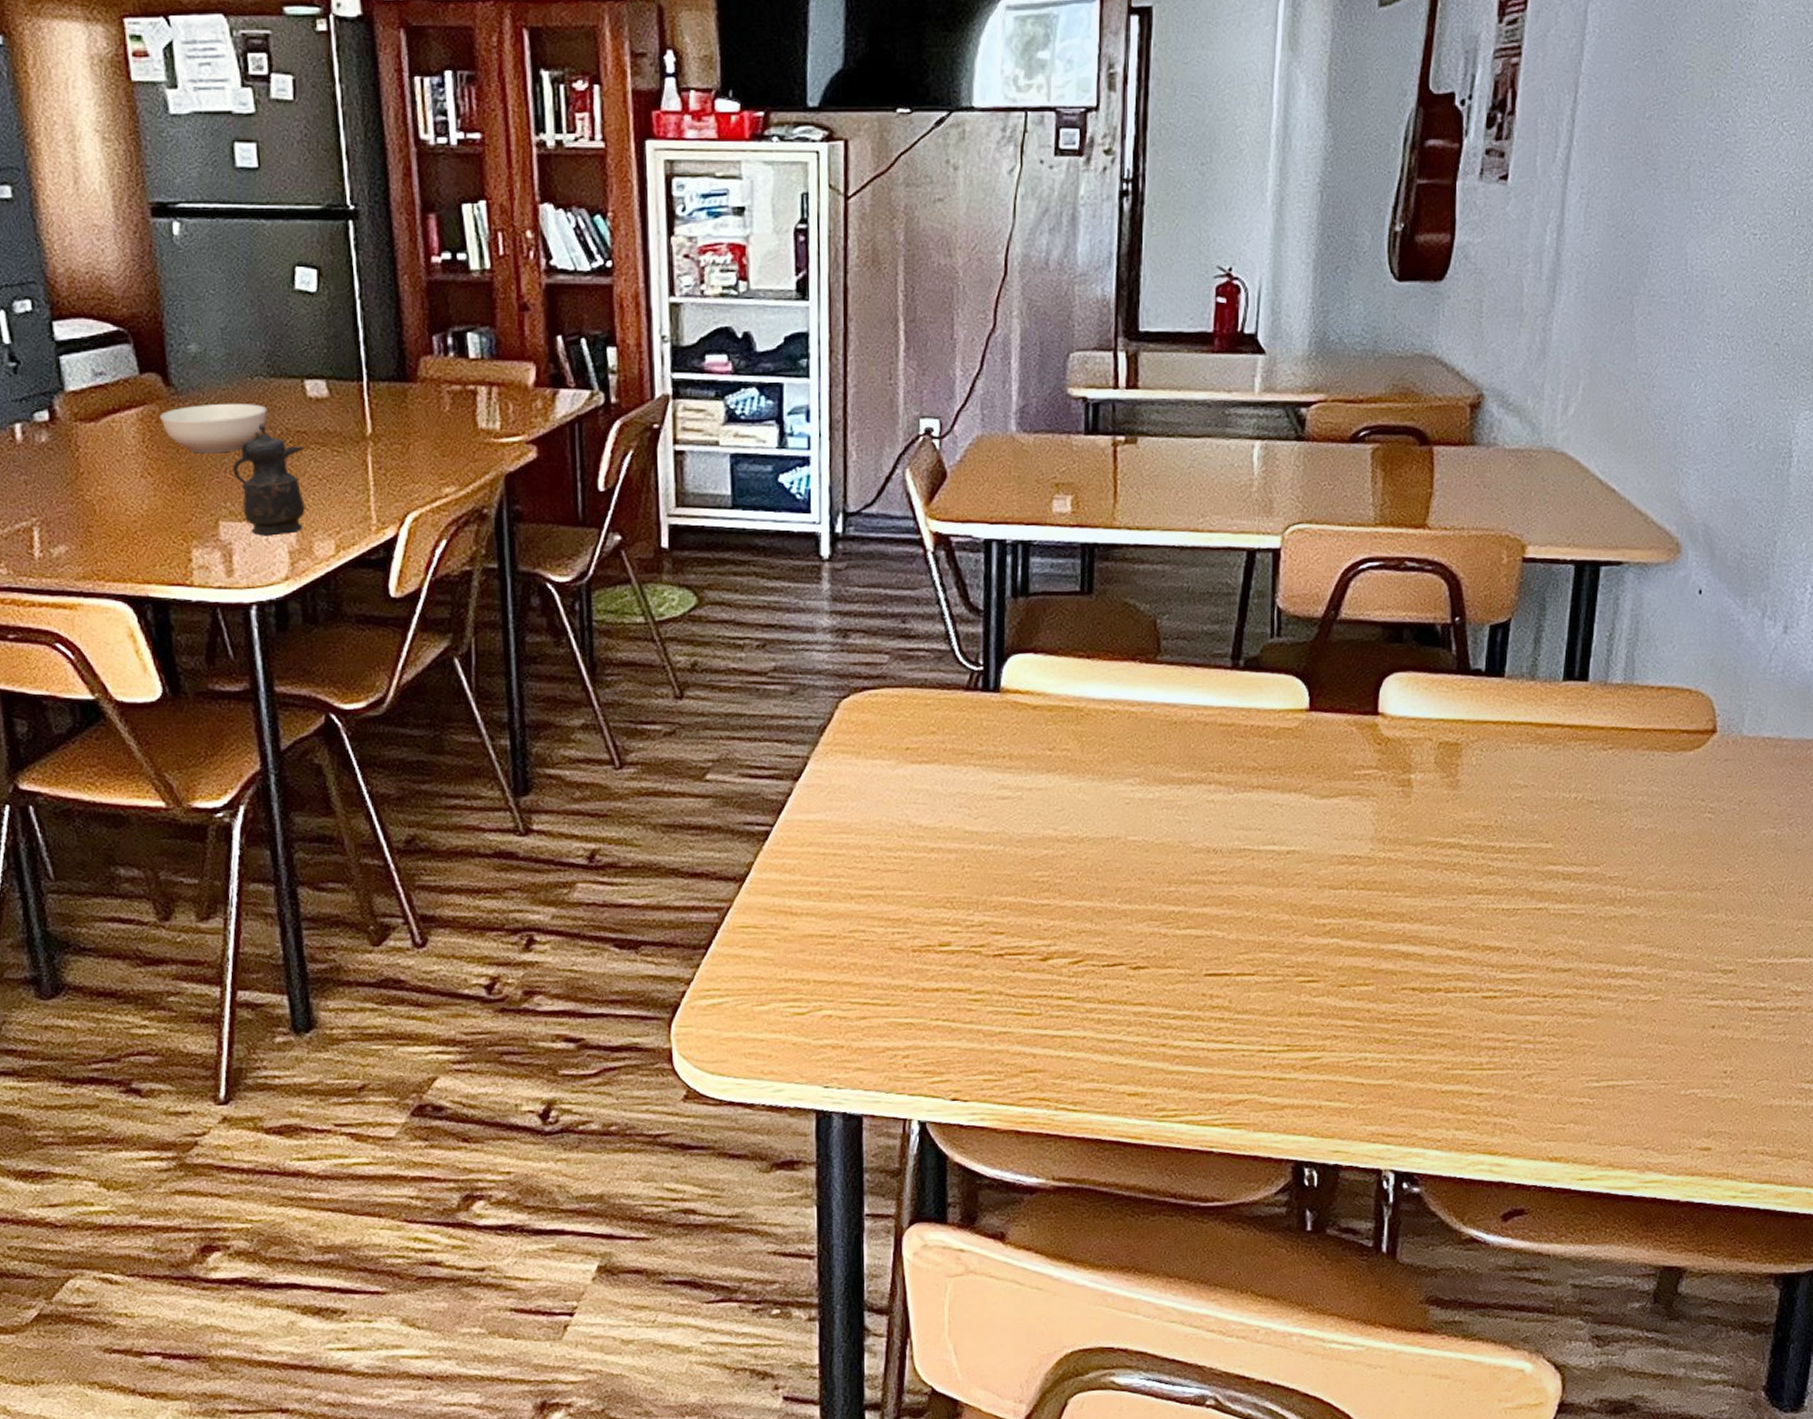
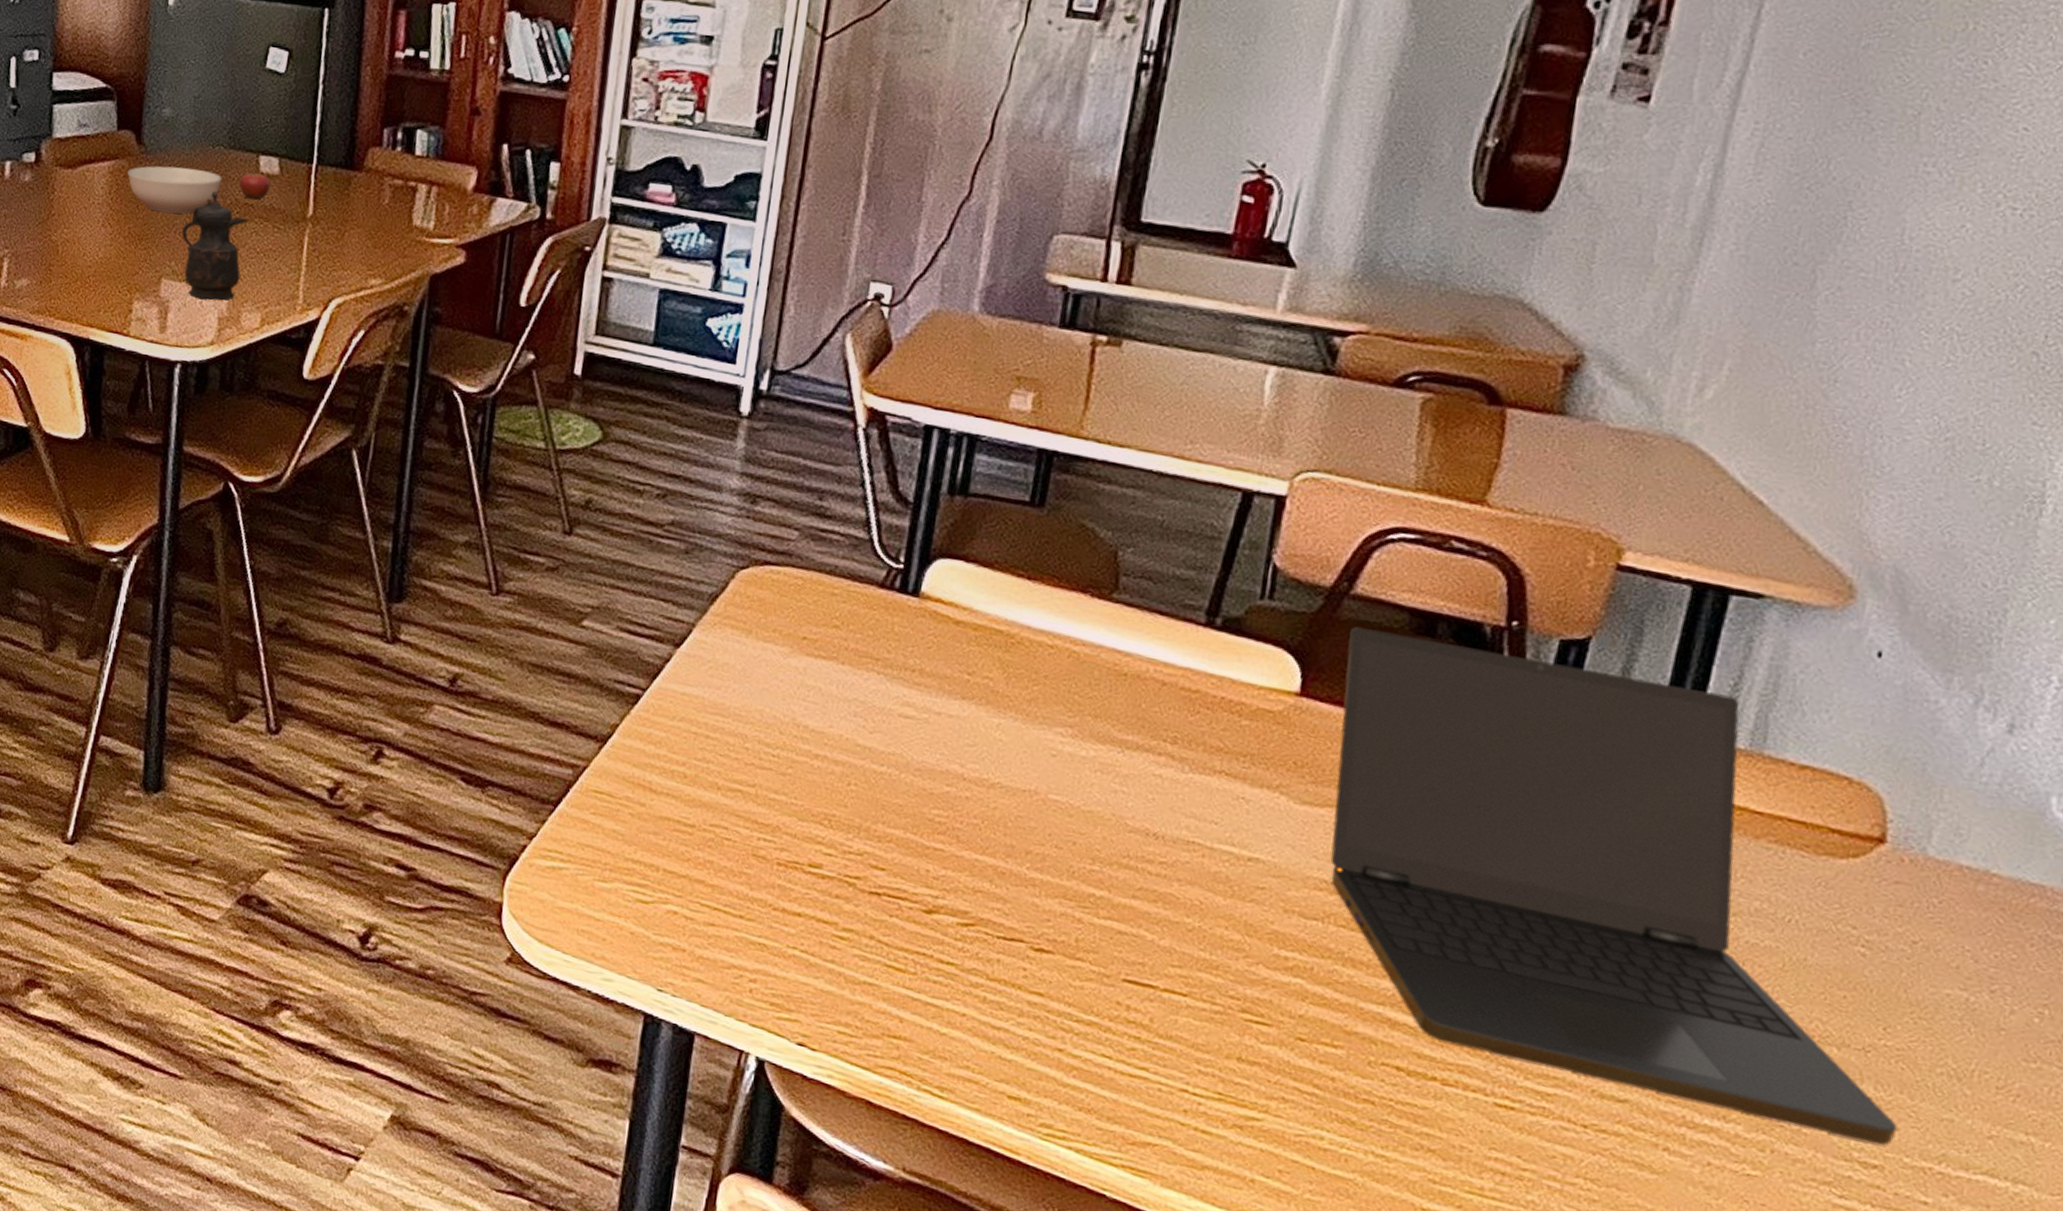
fruit: none [287,396,322,426] -> present [239,170,271,200]
laptop: none [1340,644,1742,959] -> present [1330,627,1898,1145]

